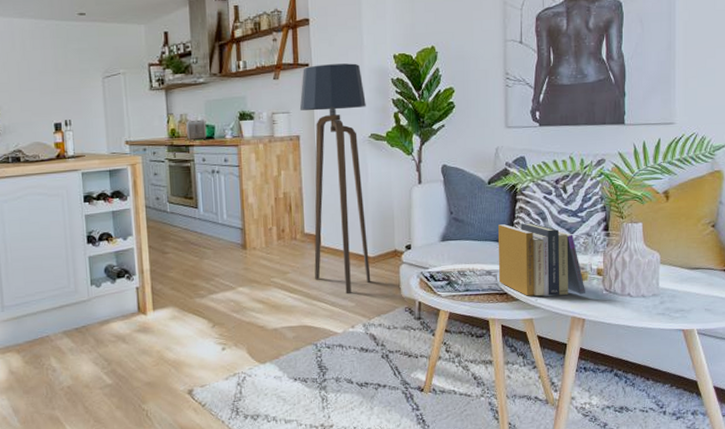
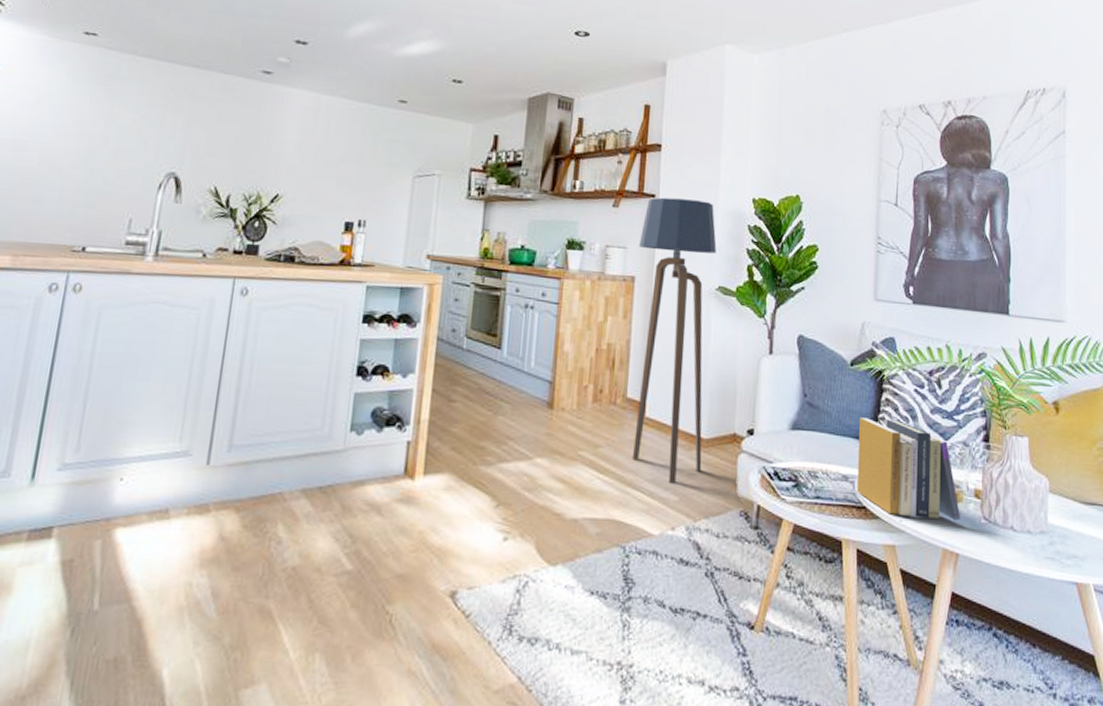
toaster: present [186,119,207,141] -> none [502,240,527,267]

